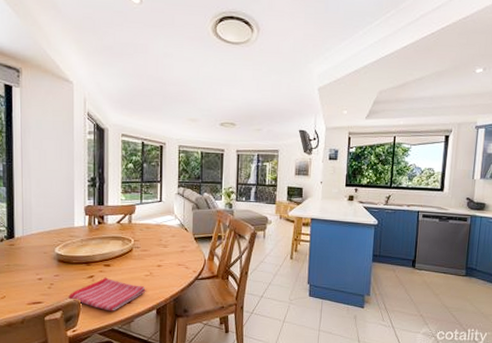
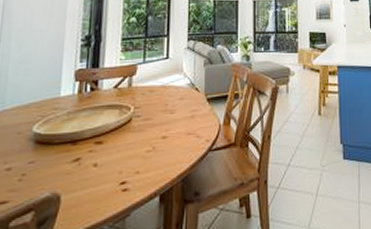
dish towel: present [68,277,146,311] -> none [45,158,147,205]

